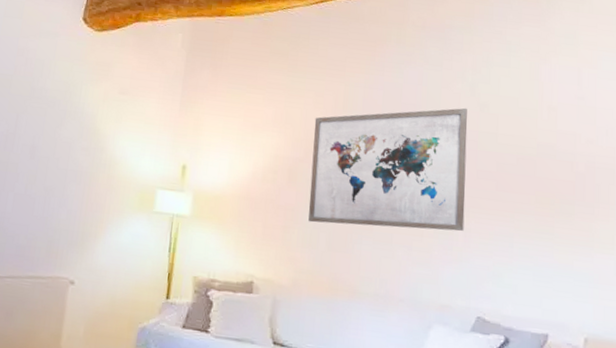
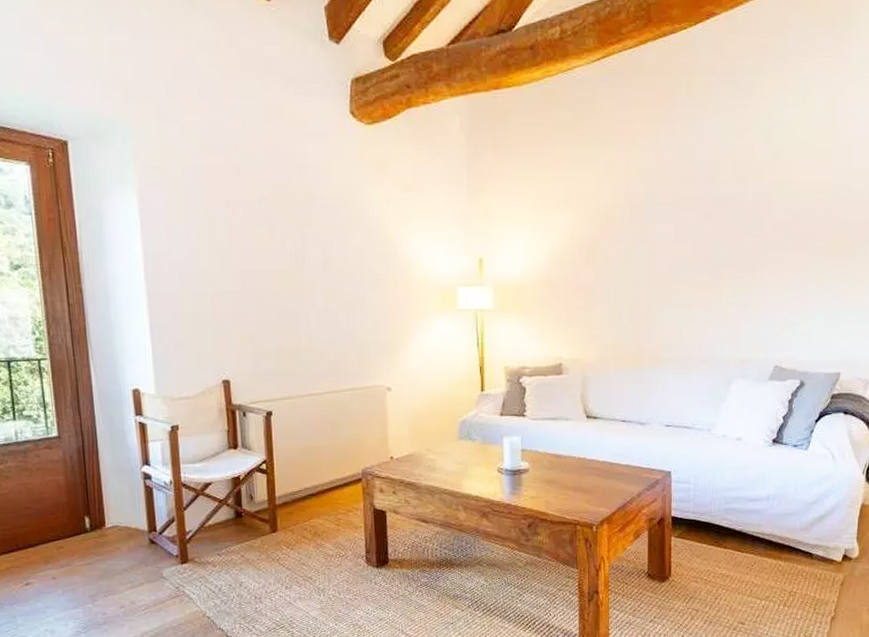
wall art: present [308,108,468,231] -> none [607,158,762,299]

